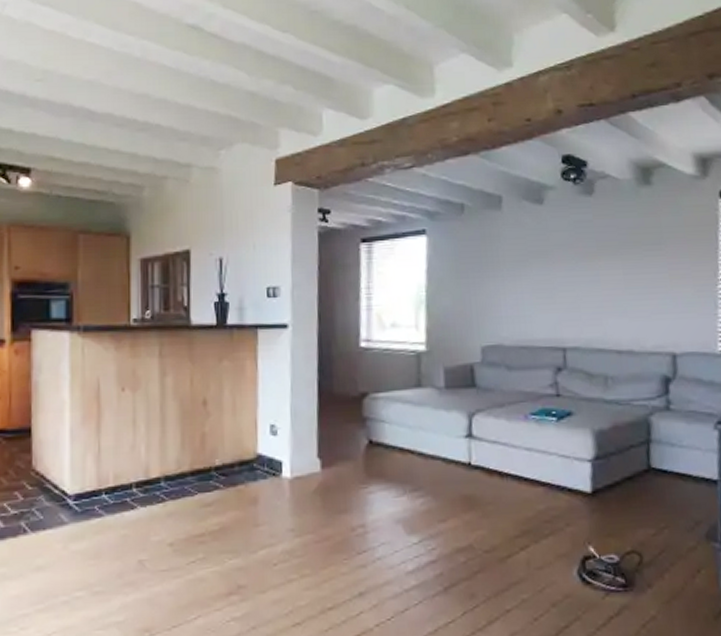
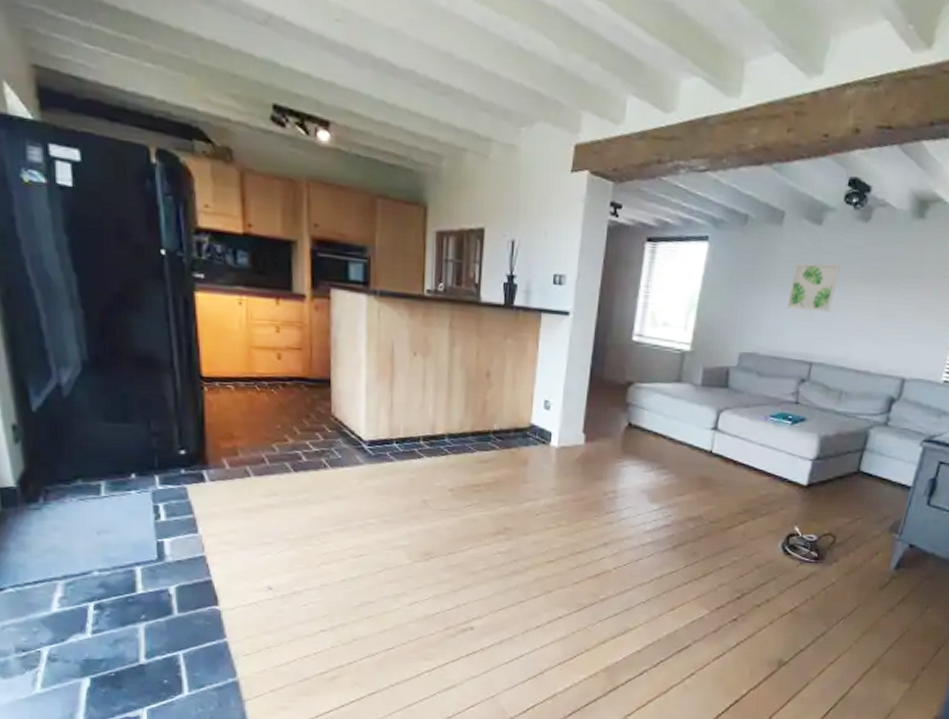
wall art: none [523,240,574,293] -> present [786,263,840,313]

